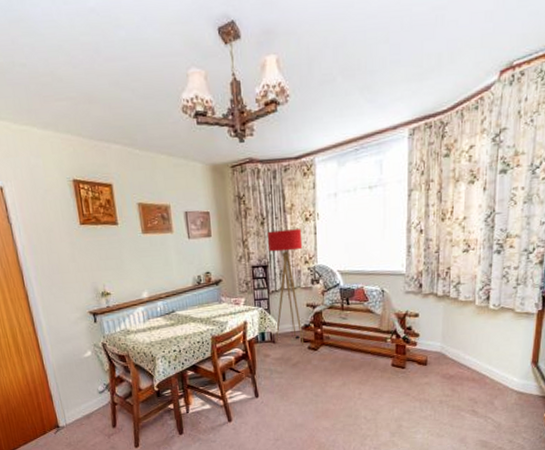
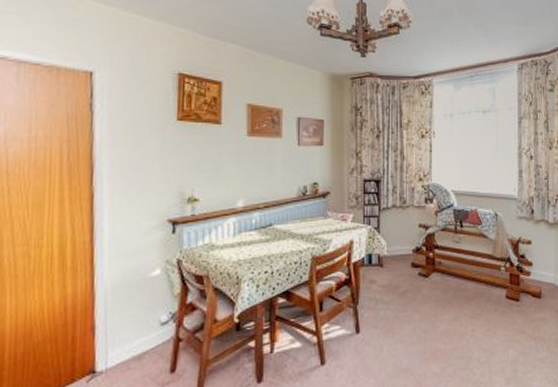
floor lamp: present [267,229,305,345] -> none [382,145,418,271]

